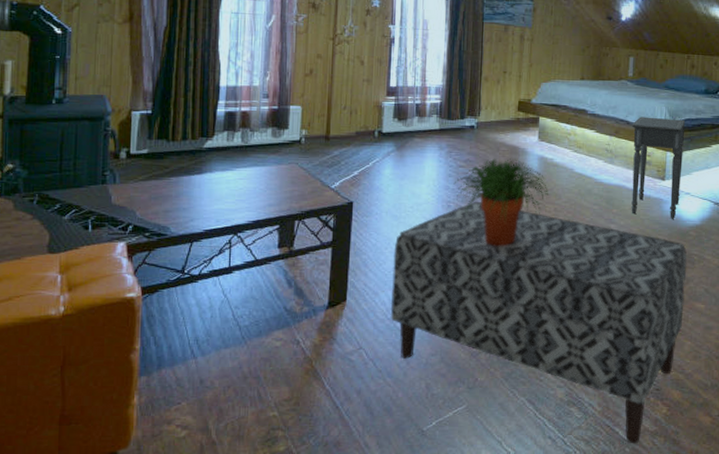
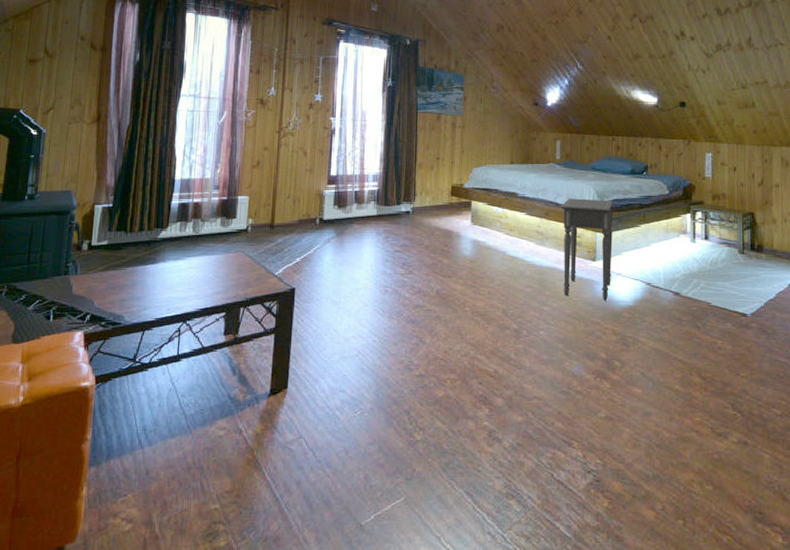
bench: present [390,202,687,444] -> none [329,286,622,541]
potted plant: present [453,158,548,246] -> none [390,242,482,330]

